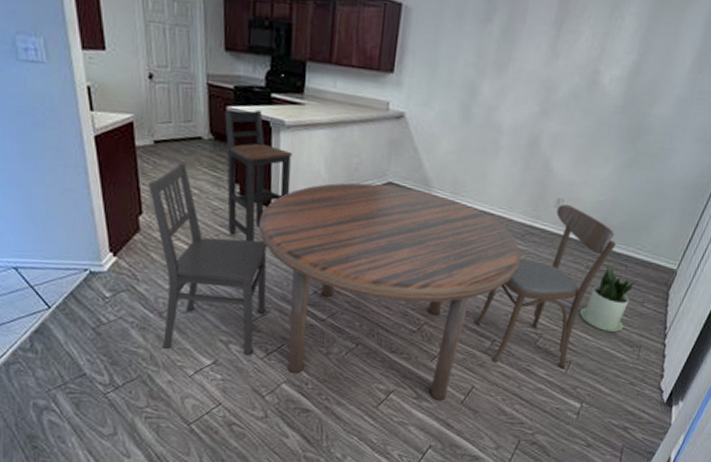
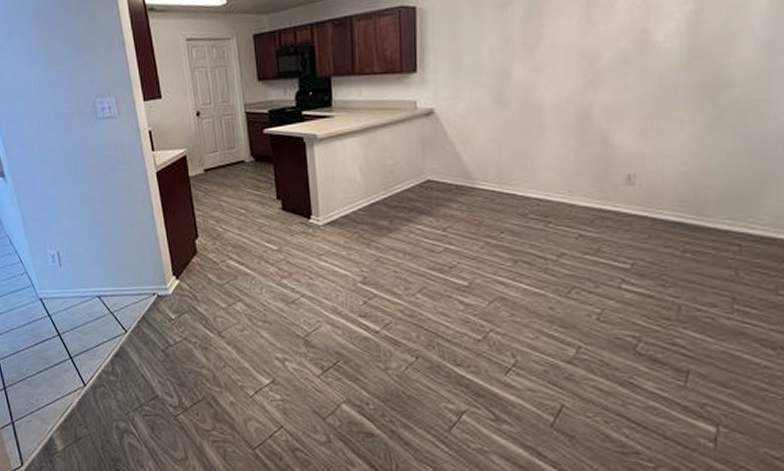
dining chair: present [149,163,267,356] -> none [202,187,317,373]
bar stool: present [224,109,293,242] -> none [261,128,329,255]
dining table: present [258,182,522,401] -> none [302,183,595,424]
dining chair: present [474,205,617,369] -> none [549,181,719,381]
planter: present [580,266,638,333] -> none [687,247,761,332]

